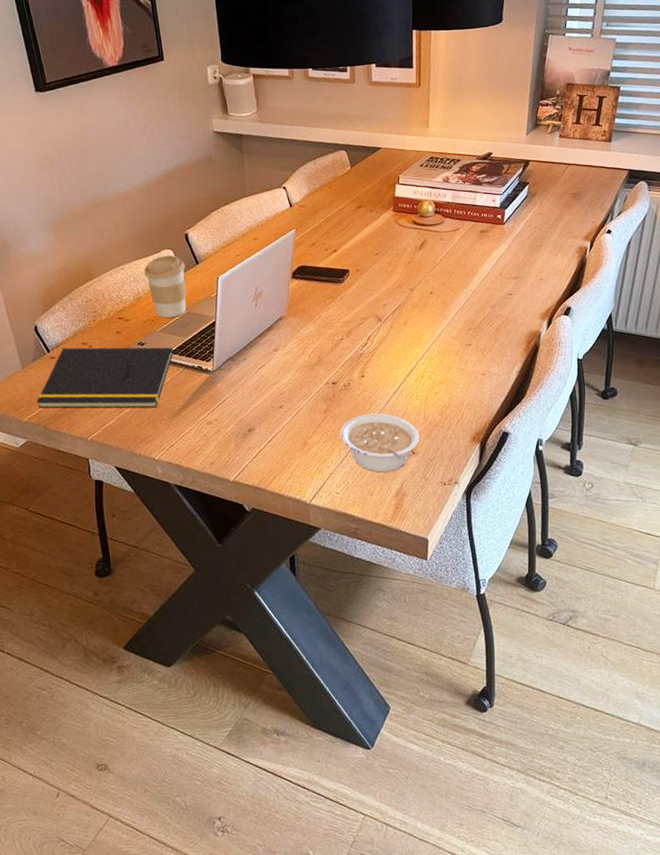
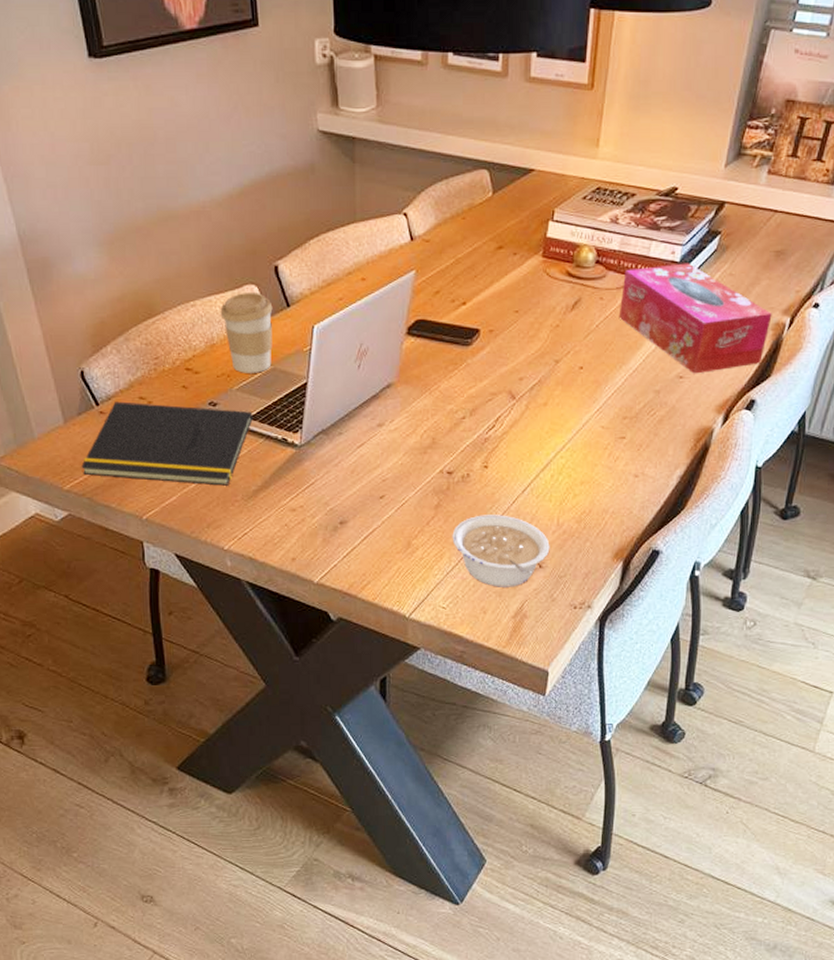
tissue box: none [456,207,576,291] -> present [618,263,772,374]

